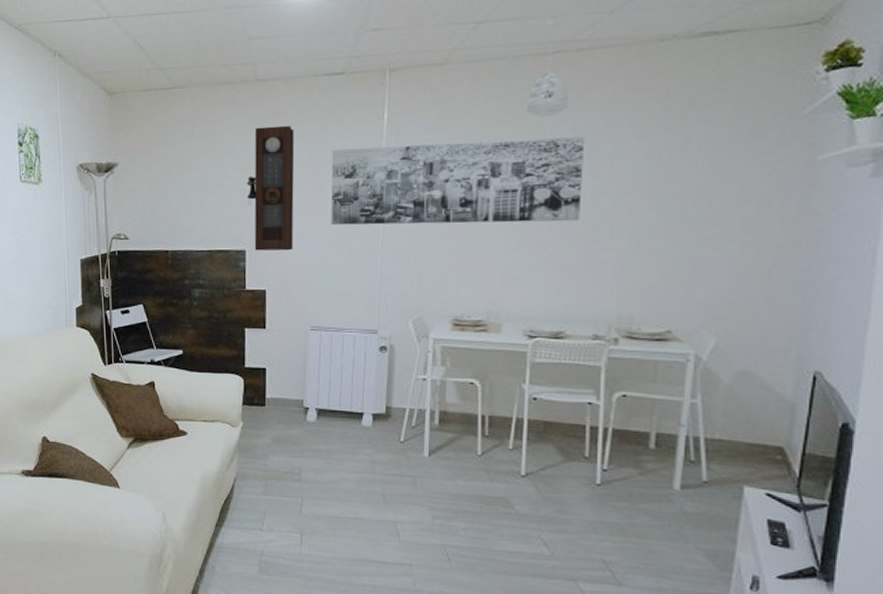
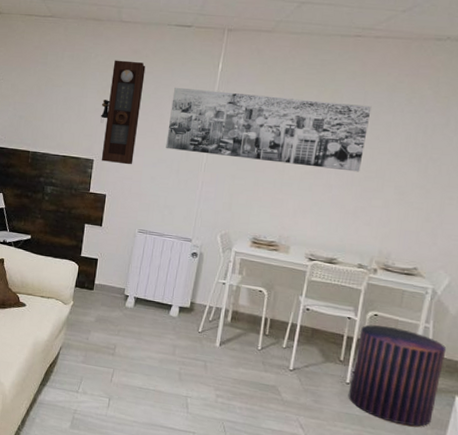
pendant lamp: present [527,21,568,117] -> none [330,11,363,86]
pouf: none [601,407,724,529] -> present [348,324,447,427]

